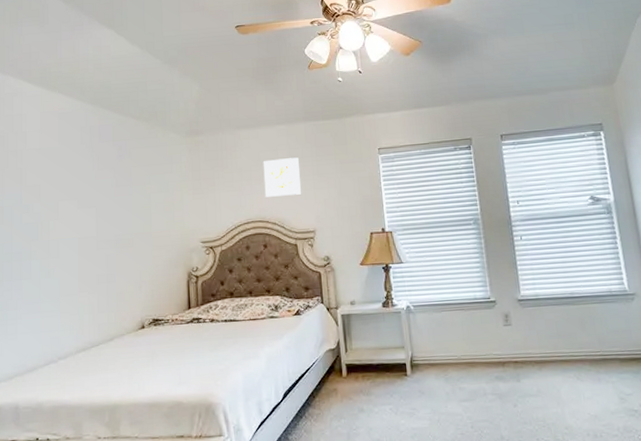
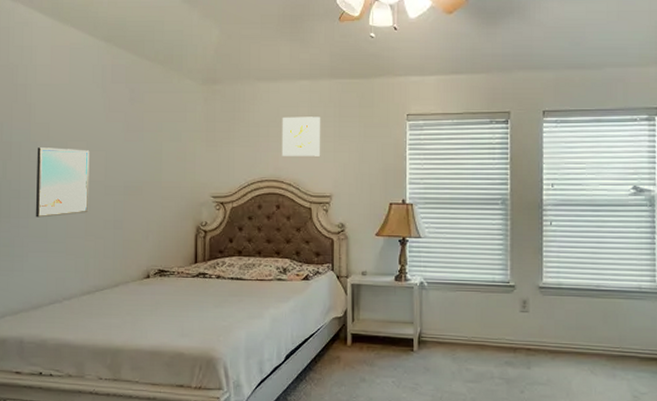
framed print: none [29,208,82,279] -> present [36,147,90,218]

